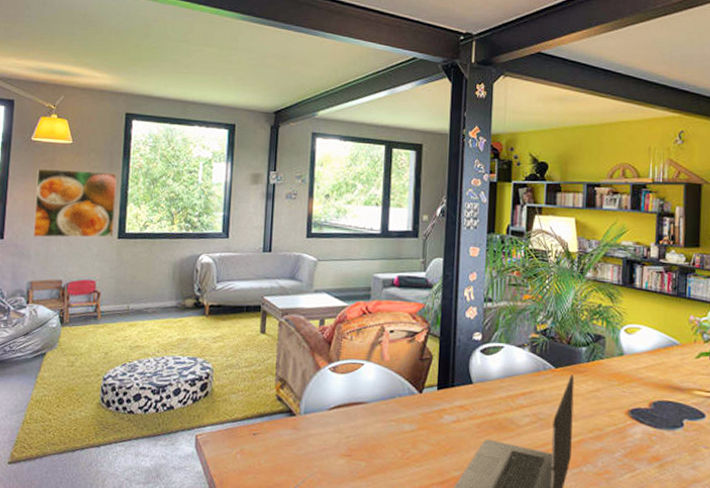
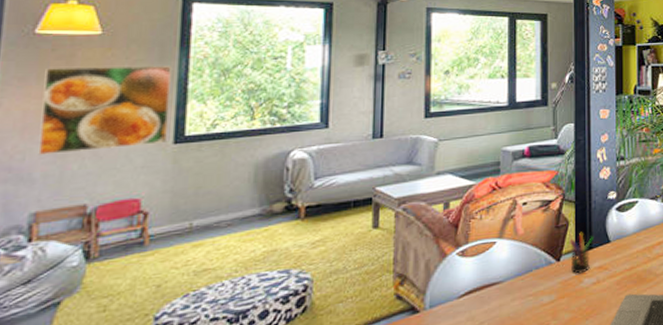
pen holder: none [431,368,456,409] -> present [569,232,593,274]

